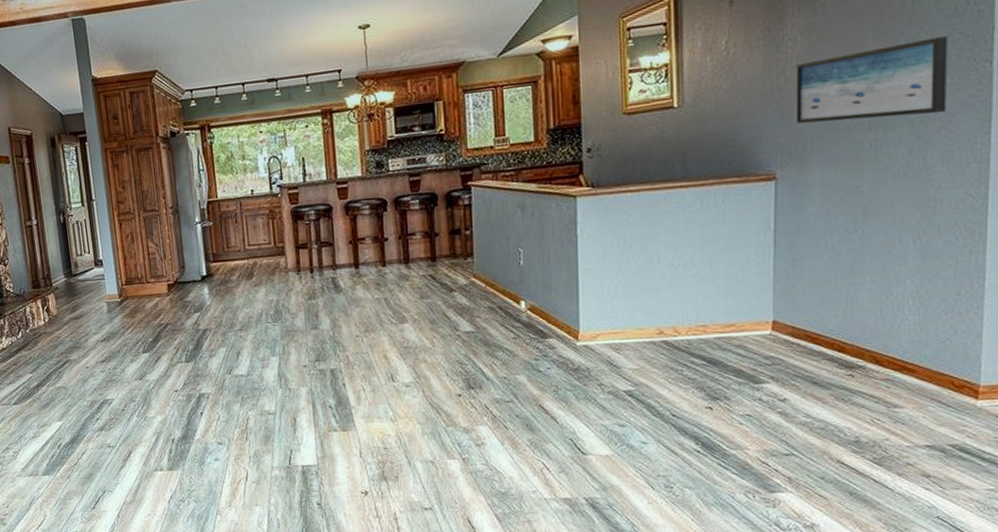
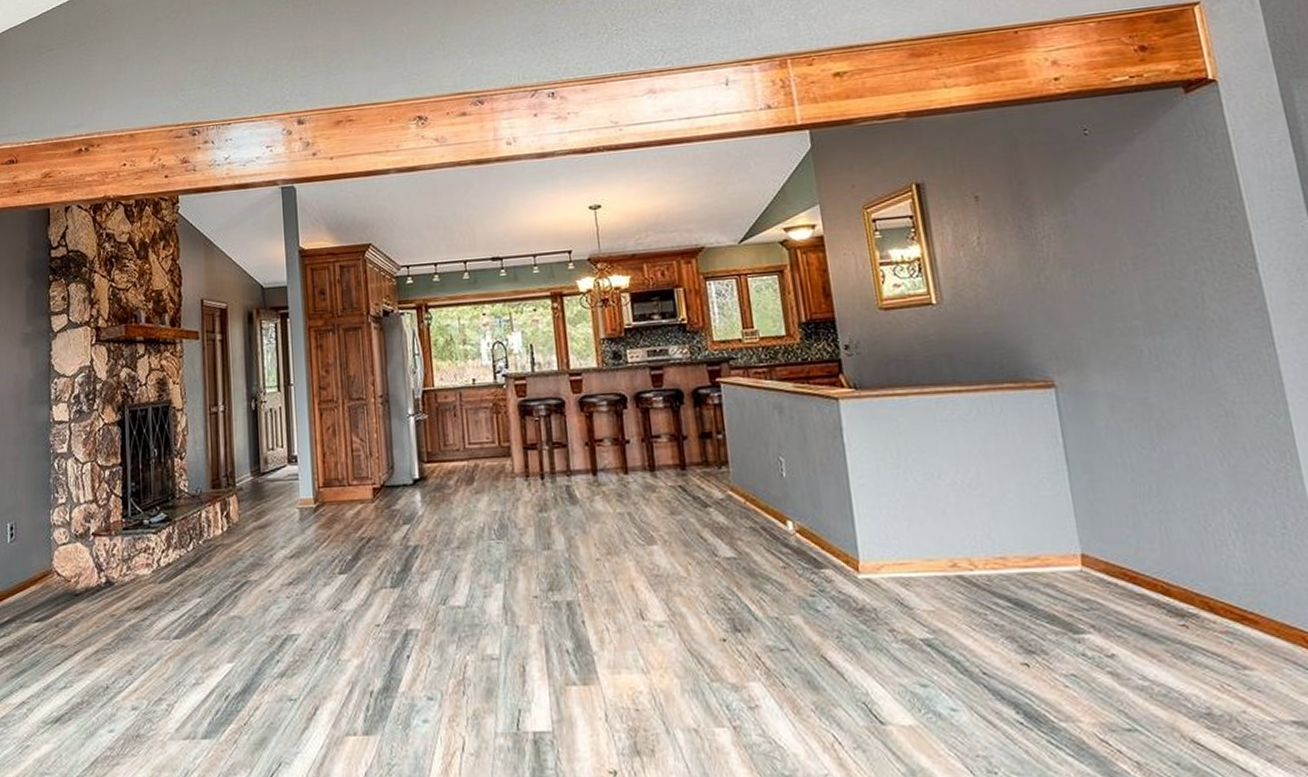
wall art: present [797,36,948,124] -> none [1055,240,1222,327]

